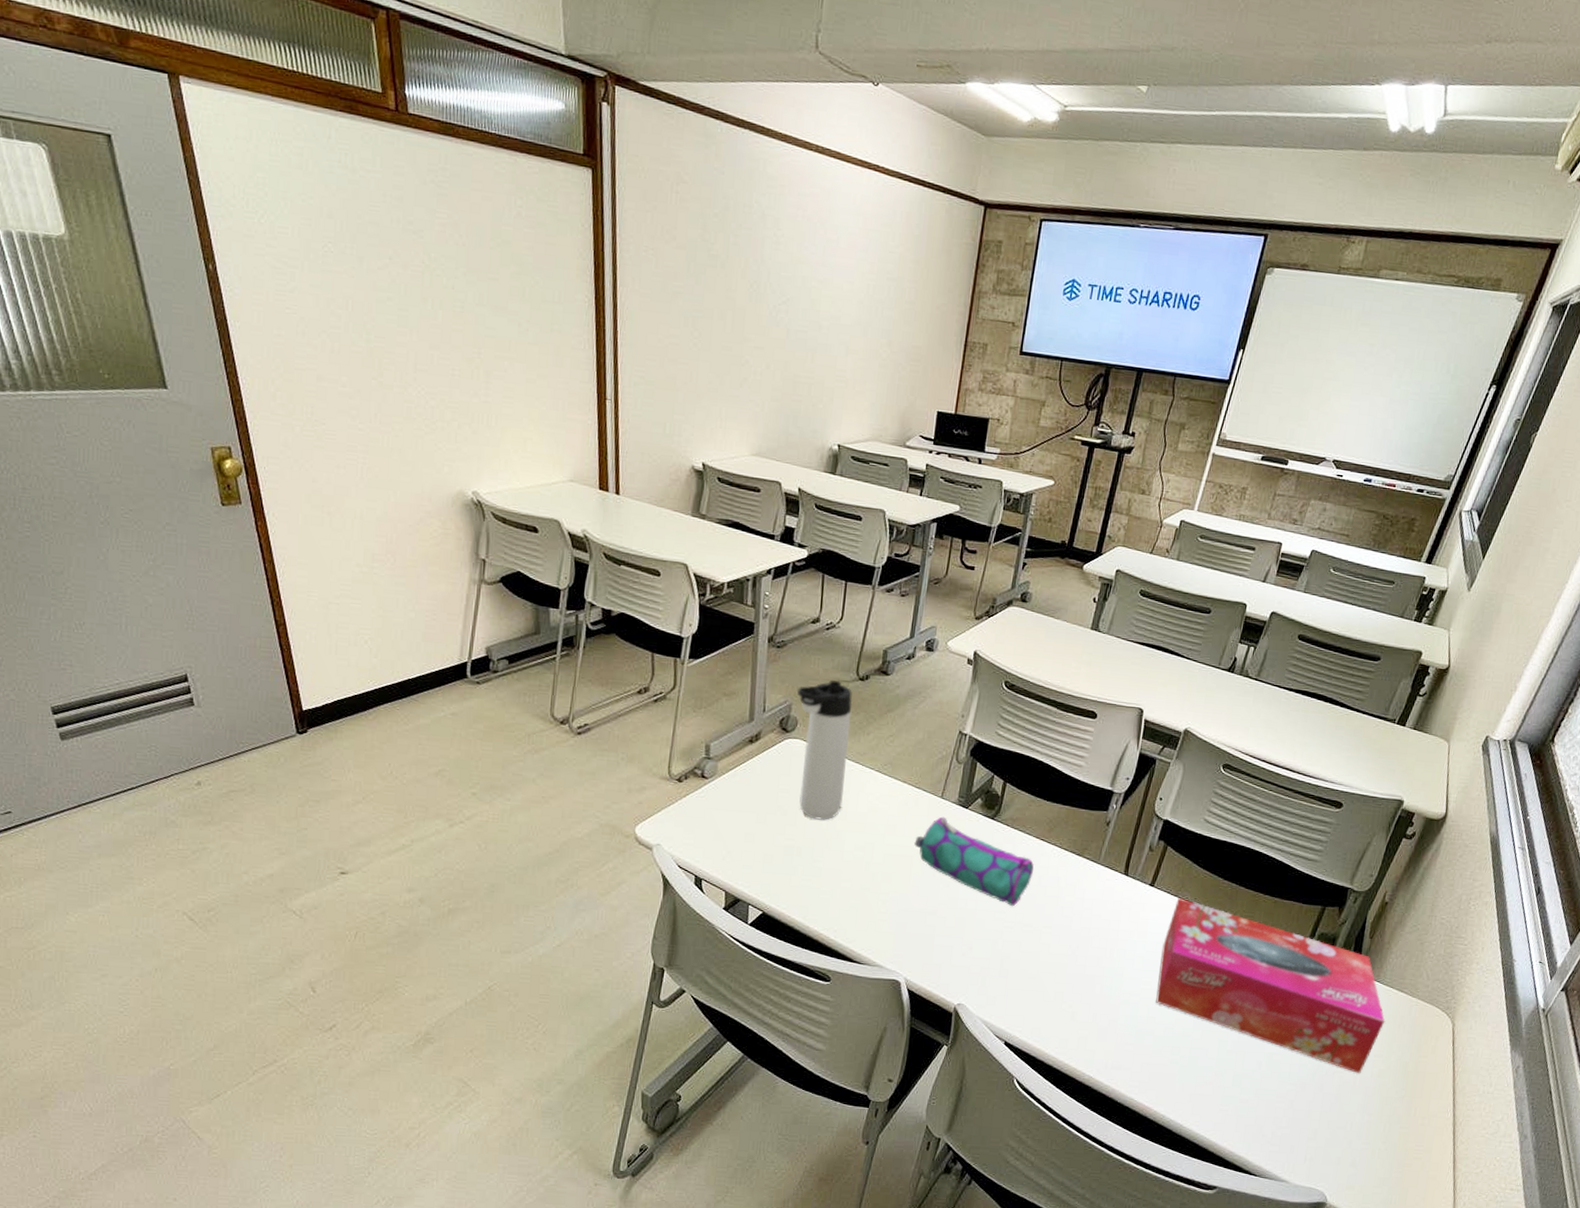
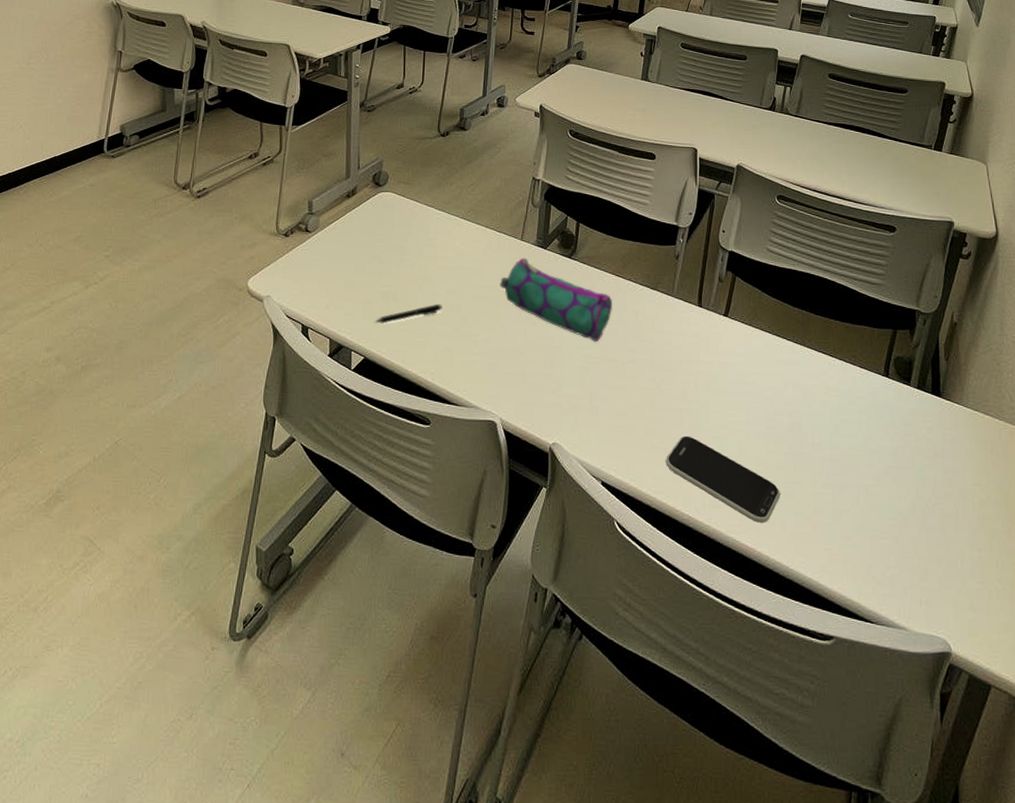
pen: none [775,860,850,879] -> present [375,303,442,324]
thermos bottle: present [796,680,853,820] -> none [386,137,436,266]
smartphone: none [1072,1001,1184,1085] -> present [666,435,780,523]
tissue box: present [1156,897,1385,1074] -> none [744,326,977,505]

